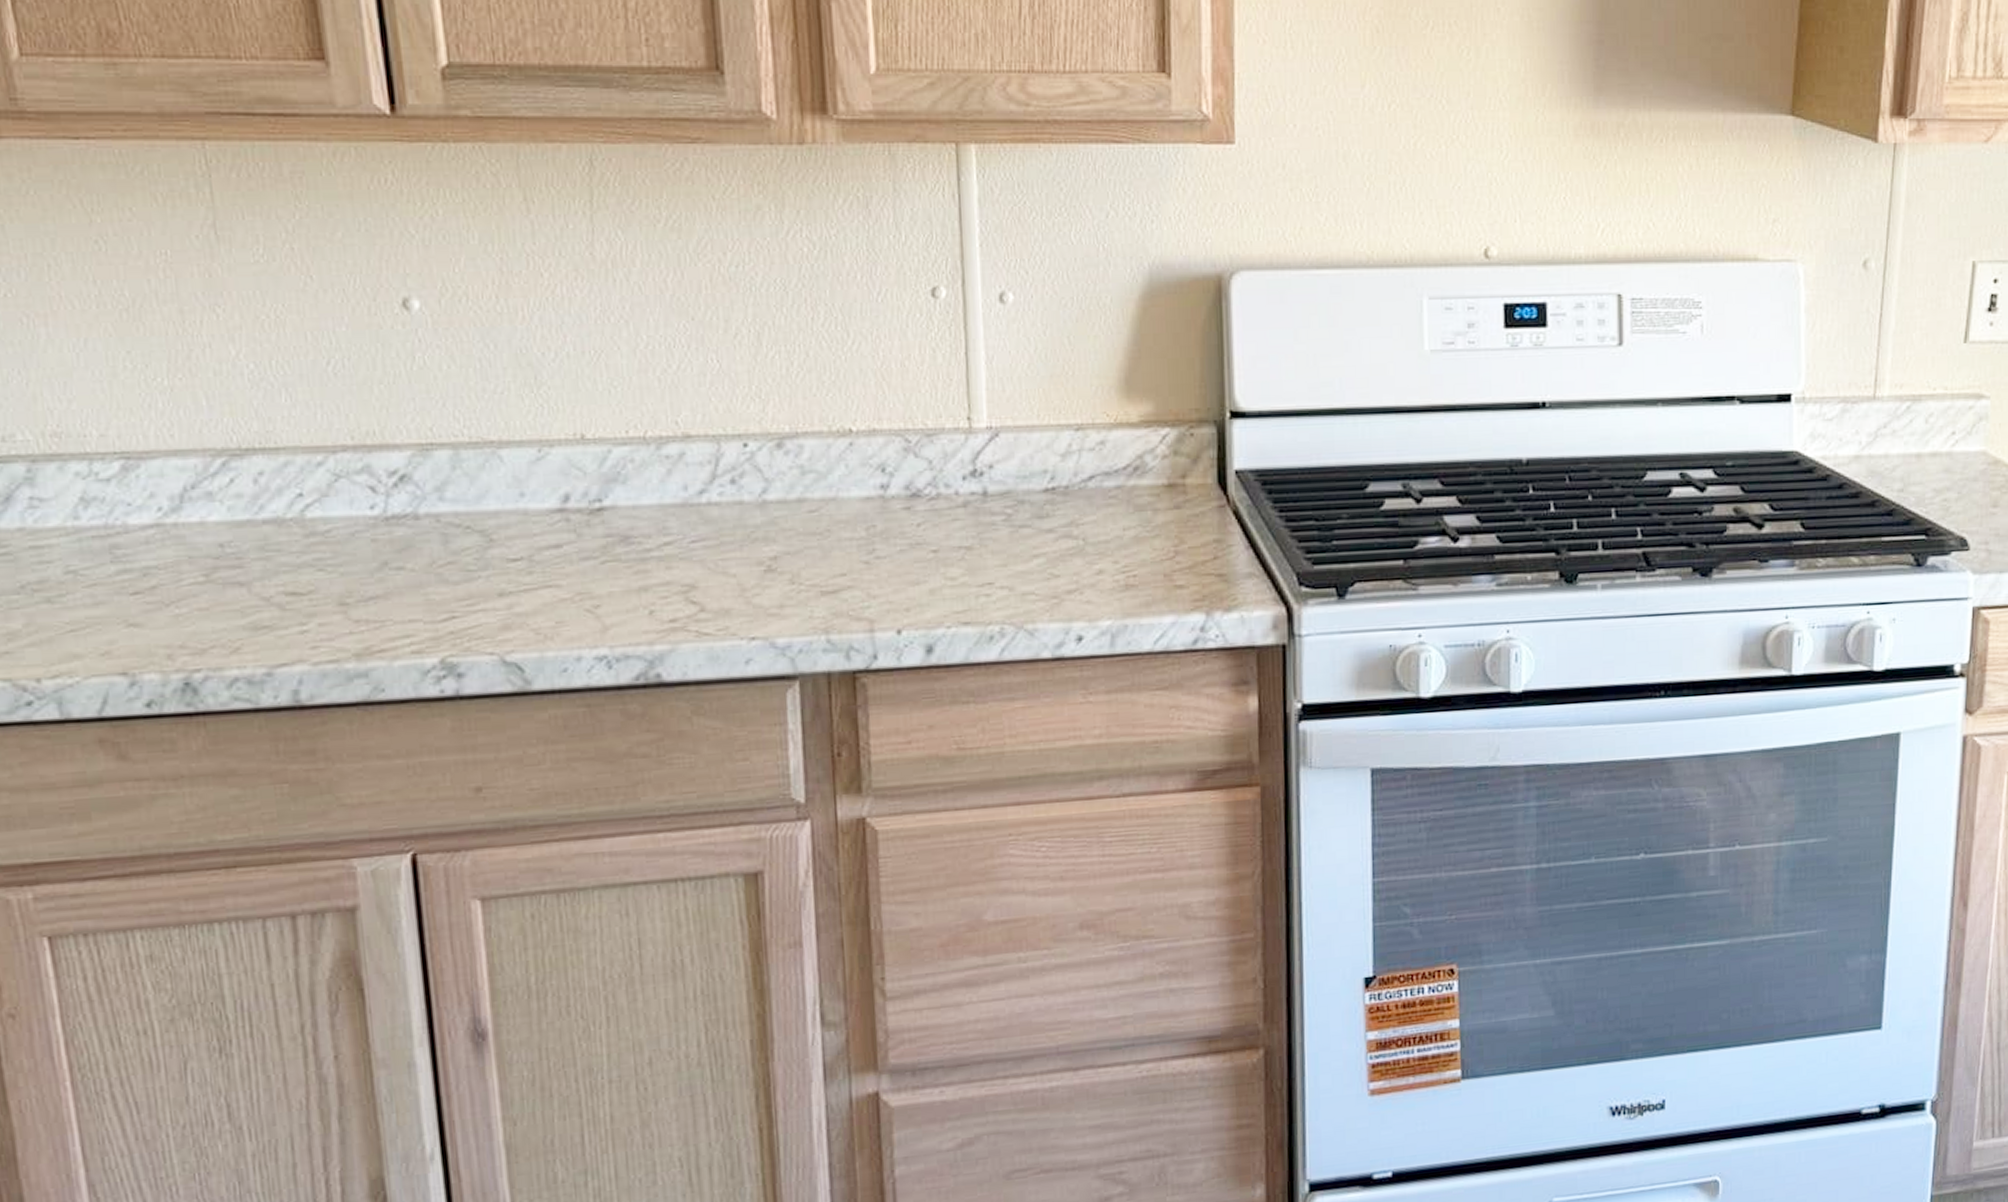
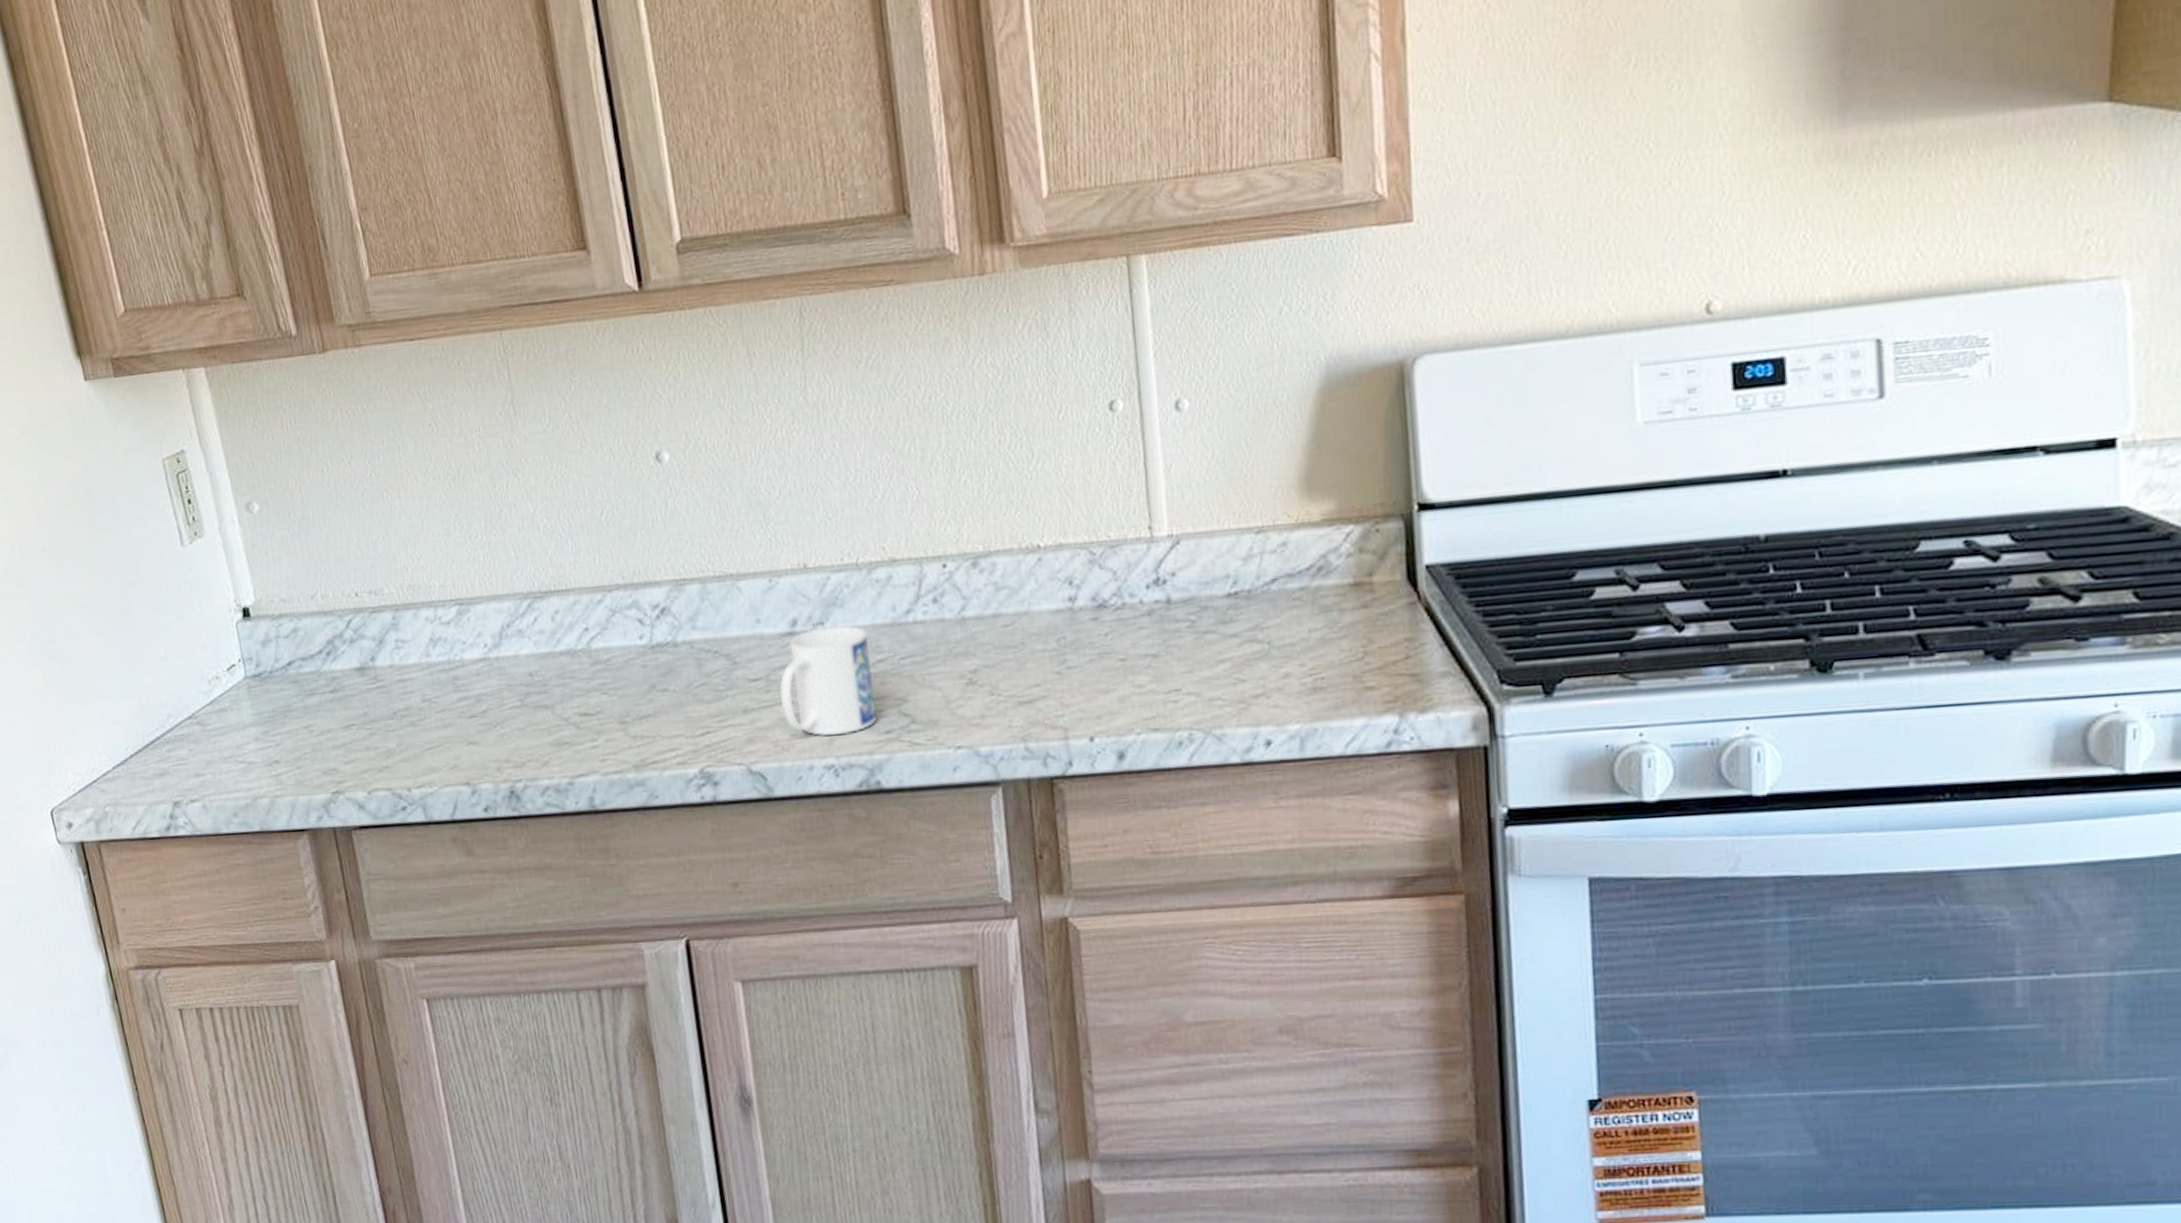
mug: none [544,503,659,623] -> present [779,625,877,736]

